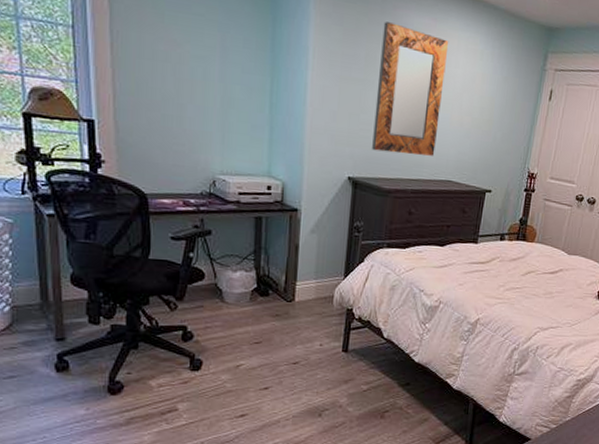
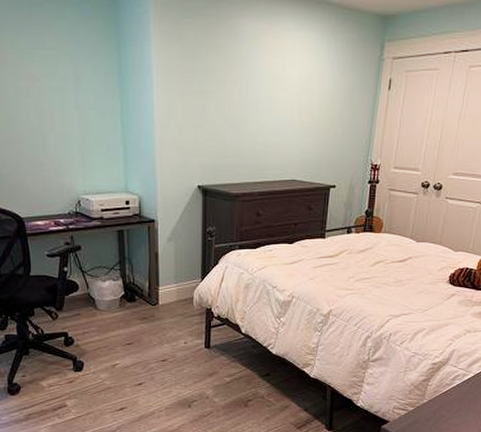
home mirror: present [372,22,449,156] -> none [218,32,284,159]

